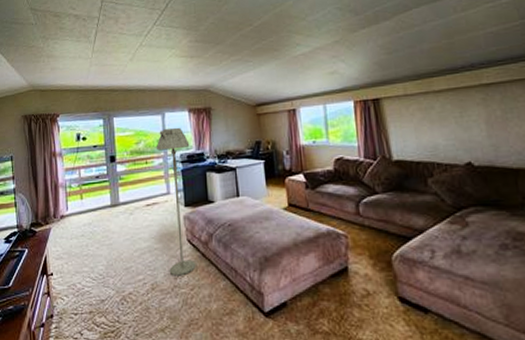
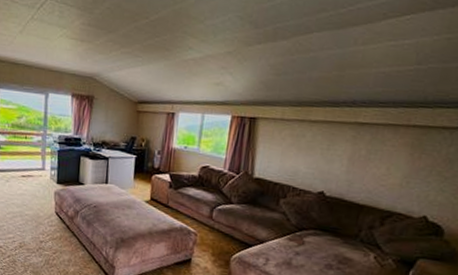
floor lamp: present [156,127,196,276] -> none [36,108,69,241]

